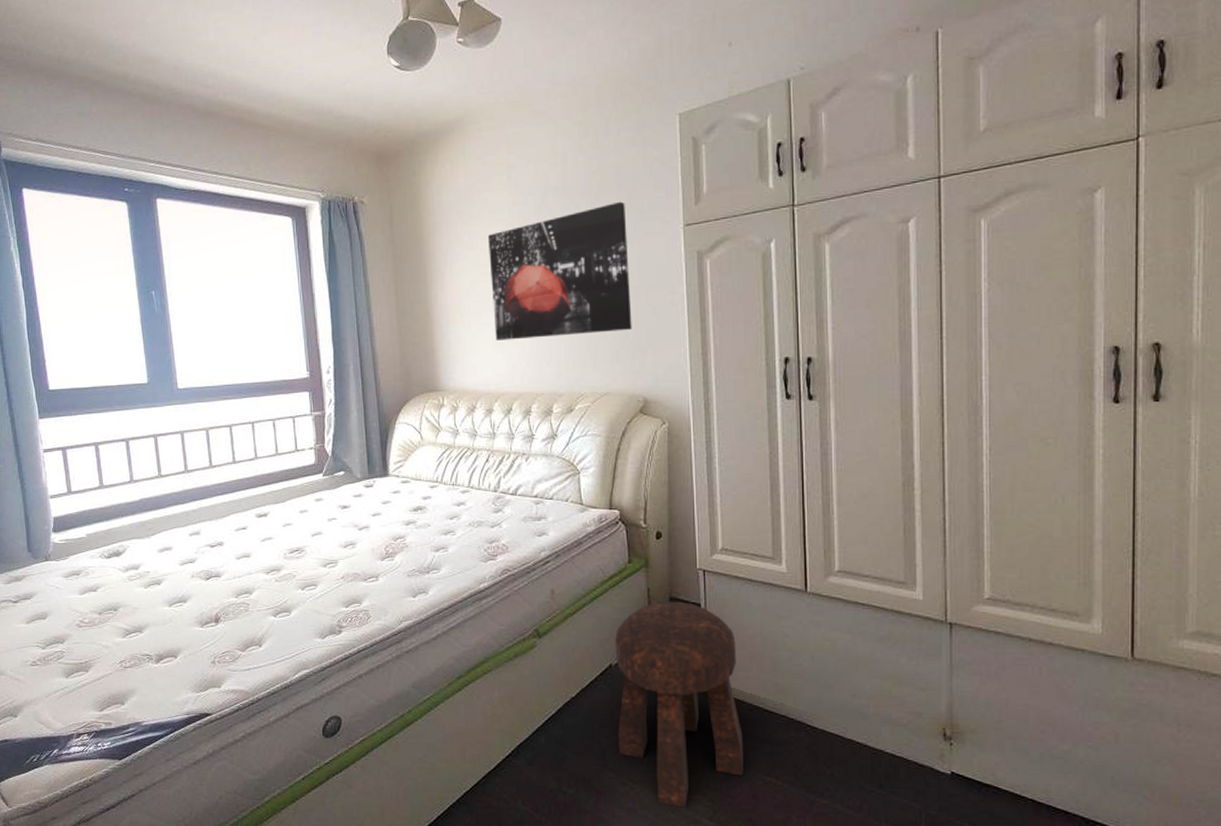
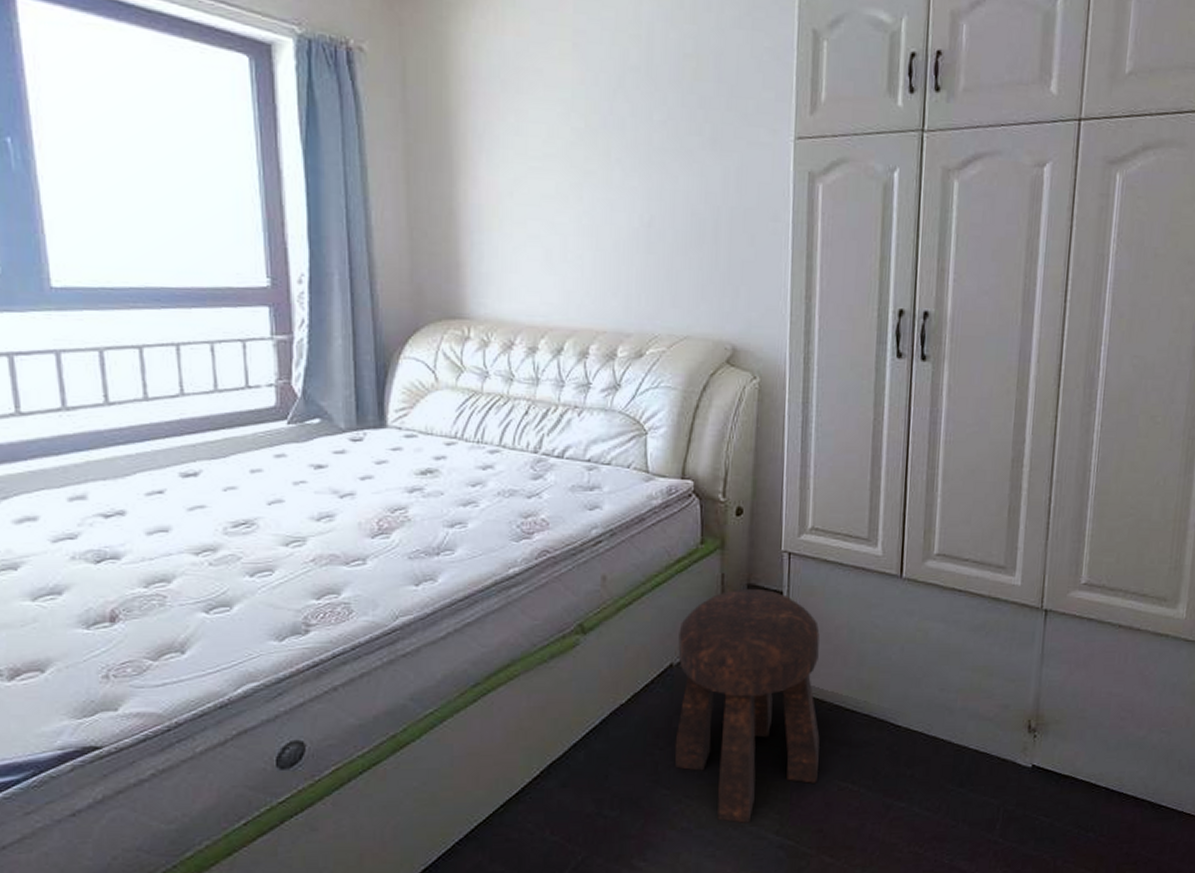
wall art: present [488,201,632,340] -> none [542,97,725,262]

